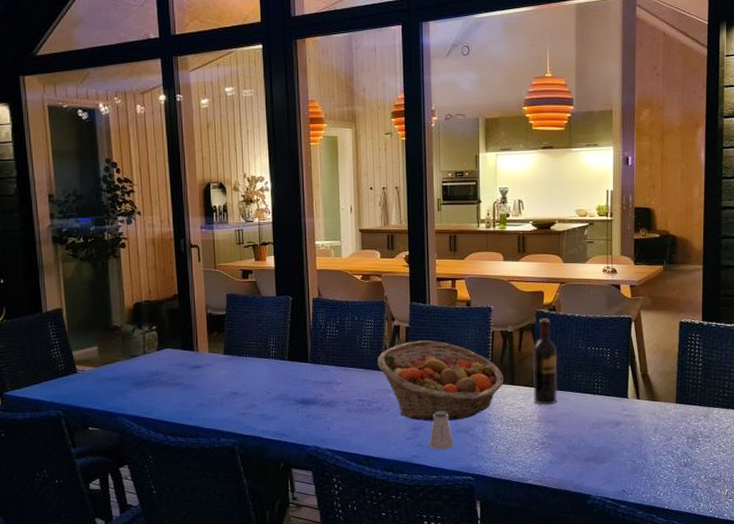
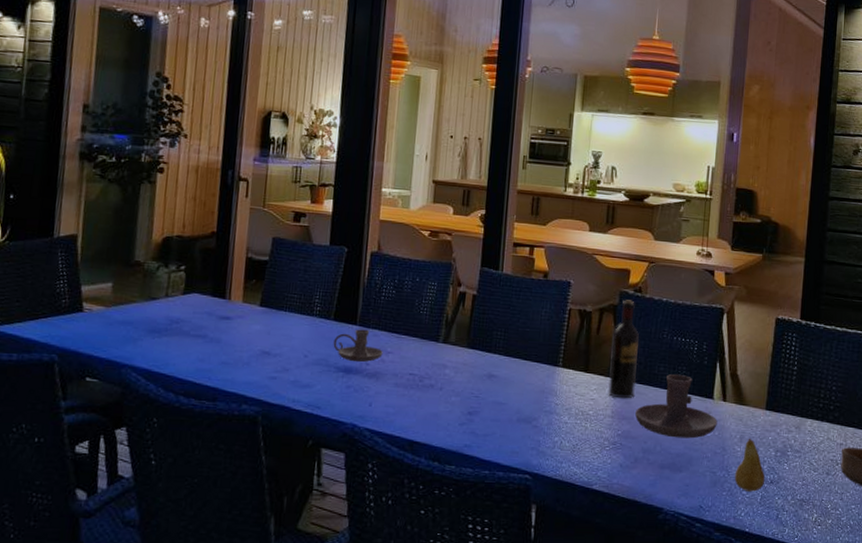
candle holder: none [290,365,334,394] -> present [333,329,383,363]
fruit basket: present [377,340,504,422] -> none [436,311,578,408]
saltshaker: present [428,411,453,449] -> none [484,395,513,440]
candle holder: none [559,380,633,435] -> present [635,374,718,439]
fruit: none [652,429,680,475] -> present [734,438,766,492]

